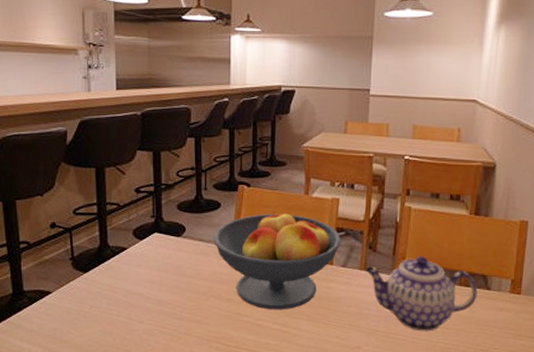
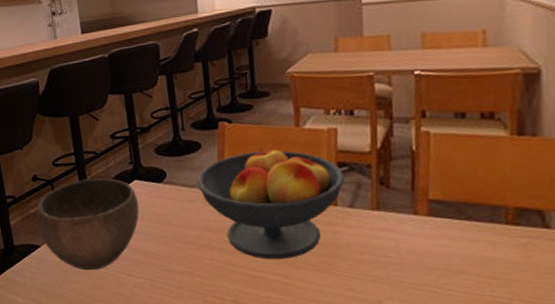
bowl: none [50,229,156,317] -> present [36,178,139,271]
teapot: present [365,256,478,332] -> none [377,190,532,282]

